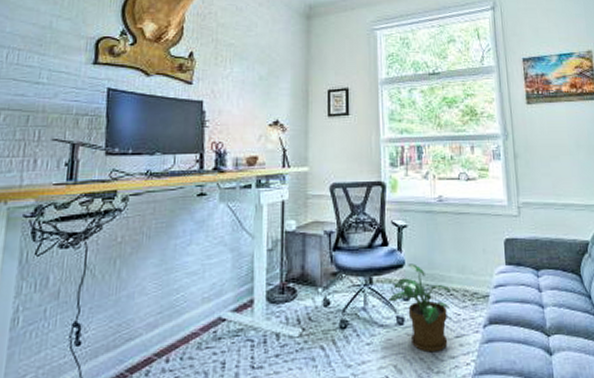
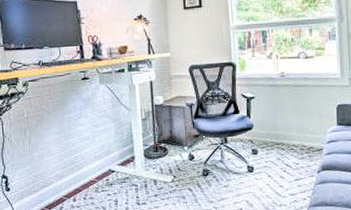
potted plant: present [387,263,452,353] -> none [239,126,292,192]

